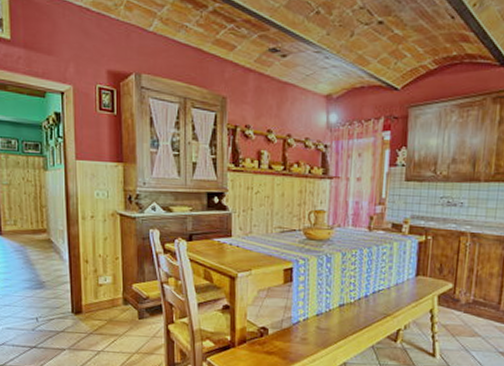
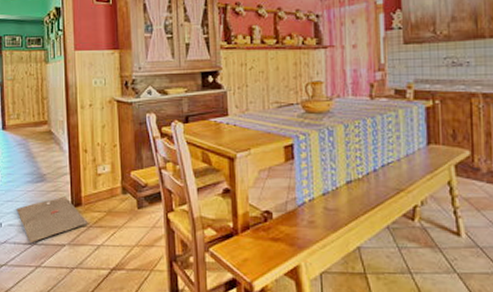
rug: none [14,304,88,347] -> present [16,196,88,244]

